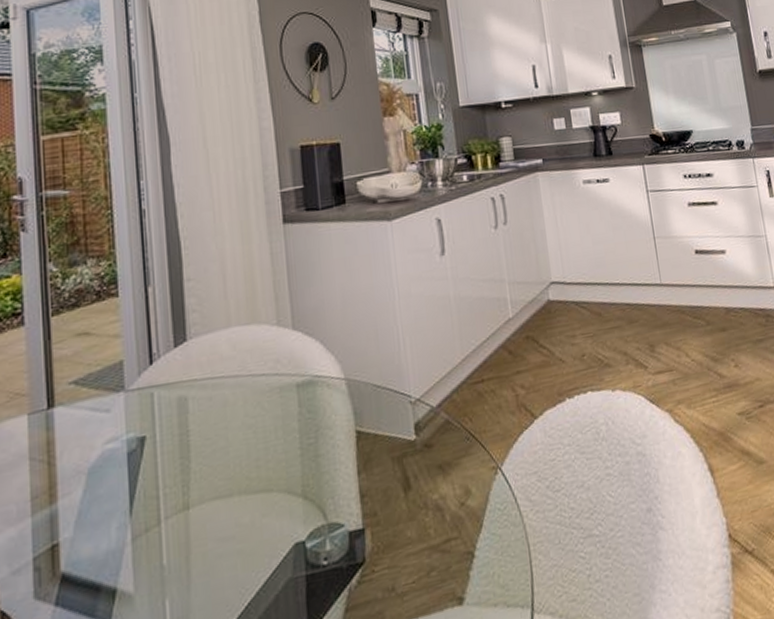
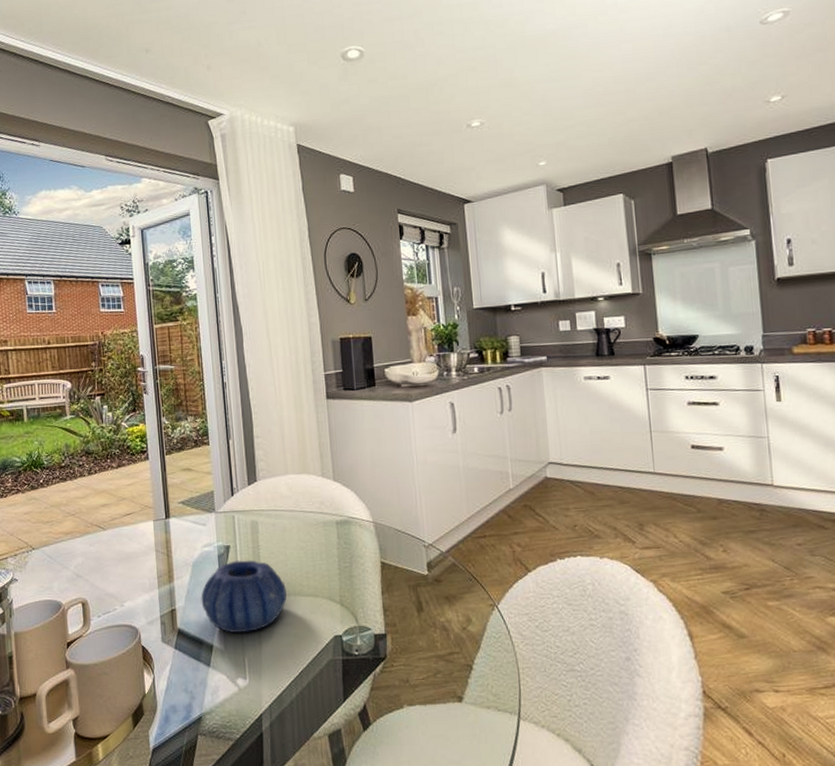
decorative bowl: none [99,452,228,566] -> present [201,560,287,633]

